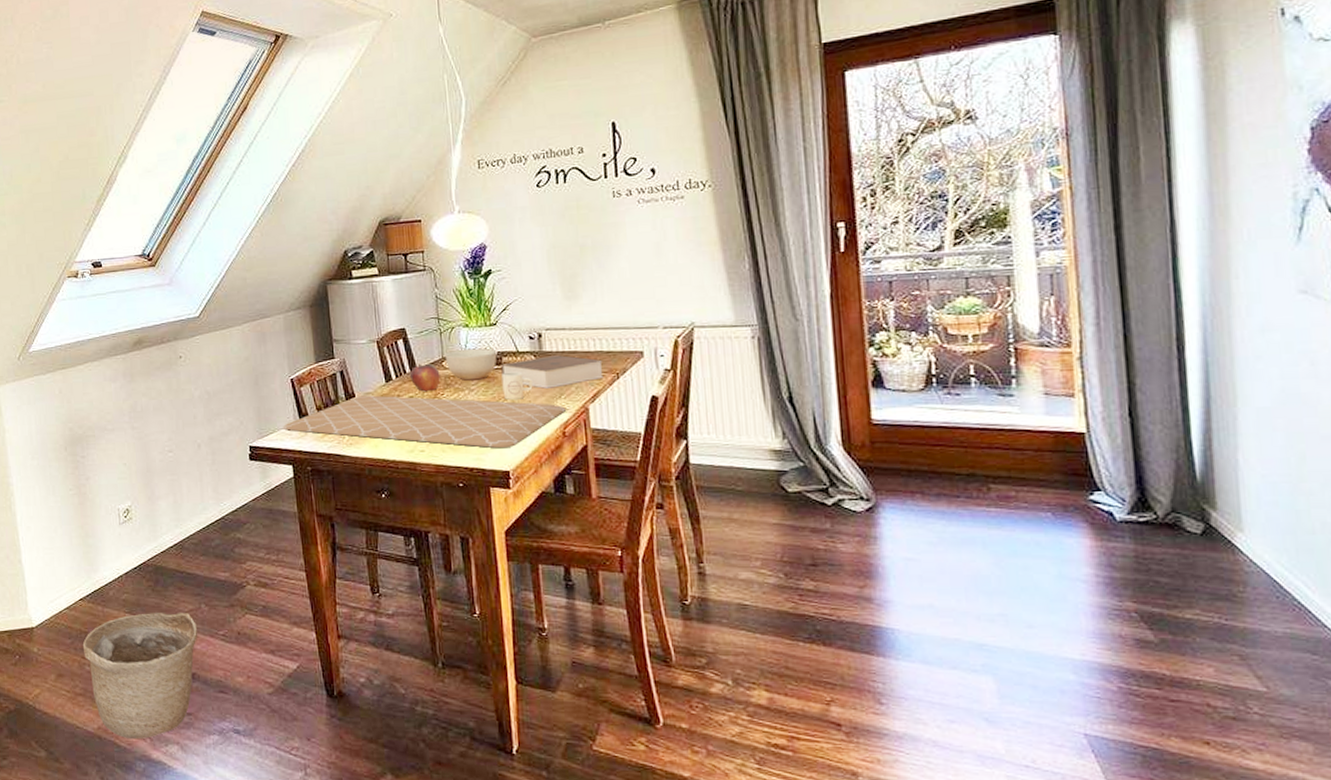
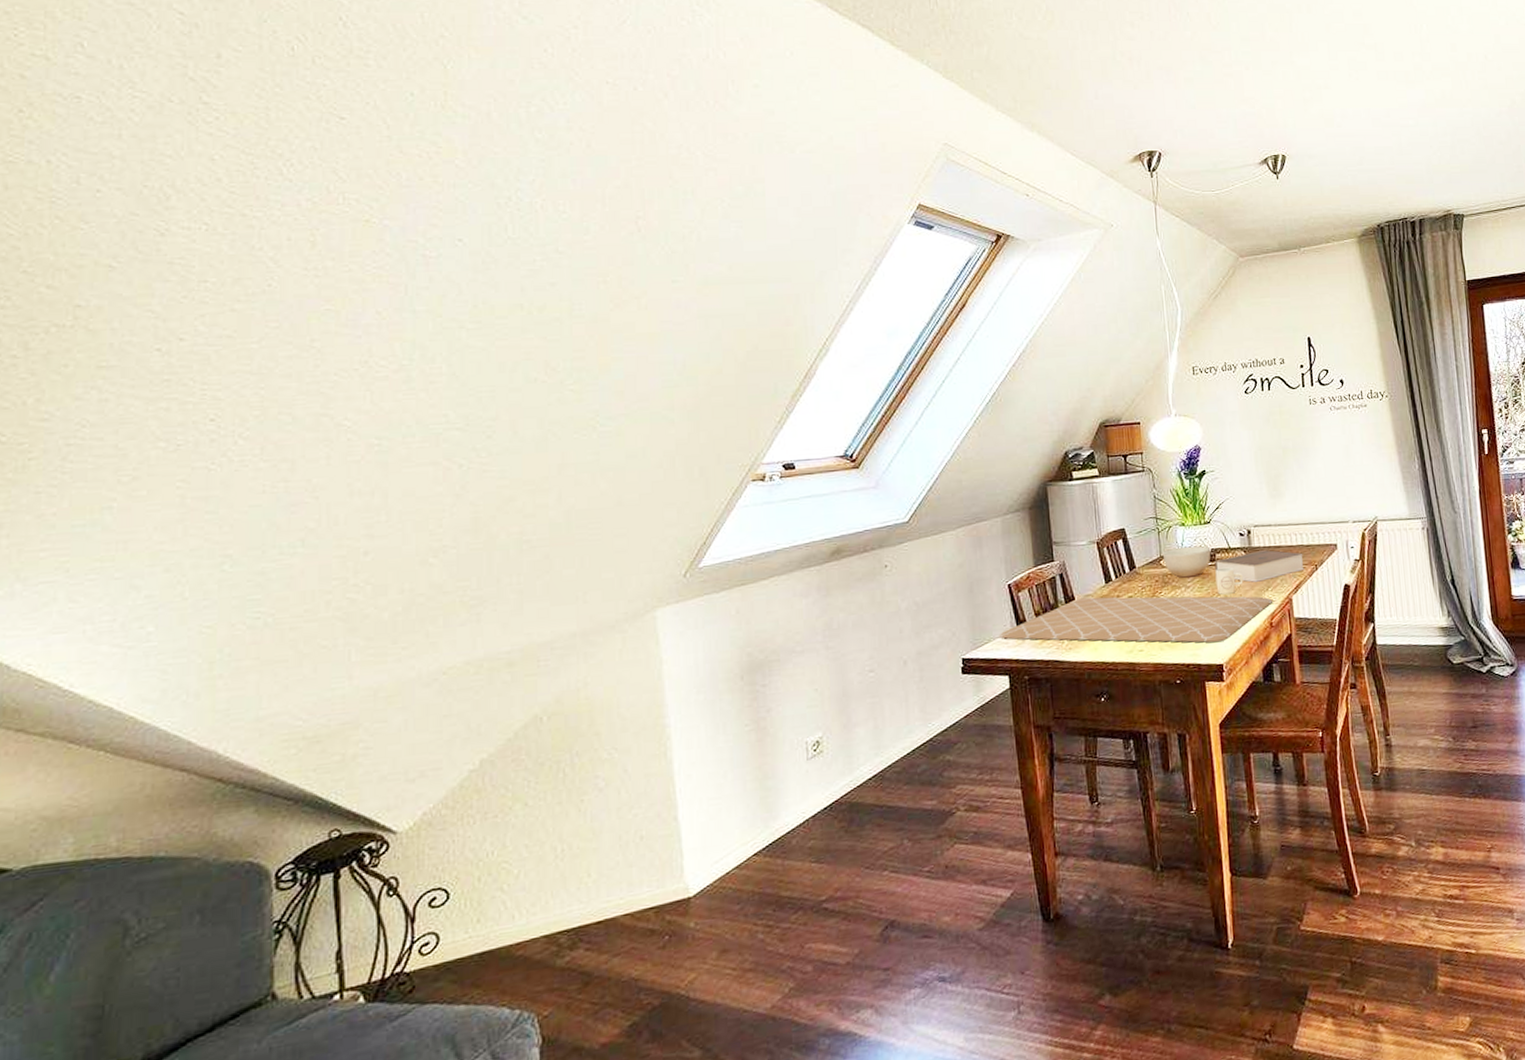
basket: present [82,613,198,739] -> none [755,852,899,1013]
fruit: present [409,363,441,392] -> none [1129,563,1159,591]

